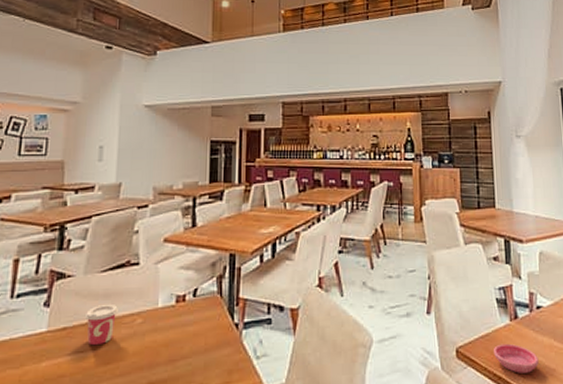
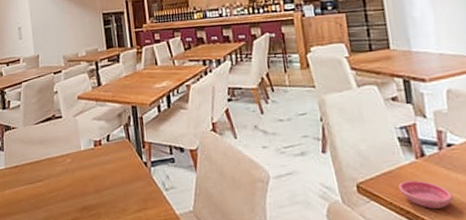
cup: present [85,303,118,346] -> none [29,148,52,179]

